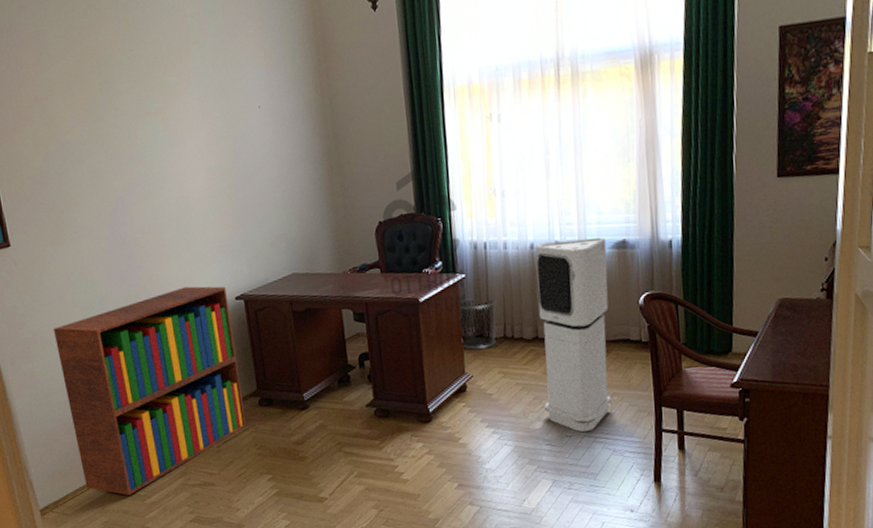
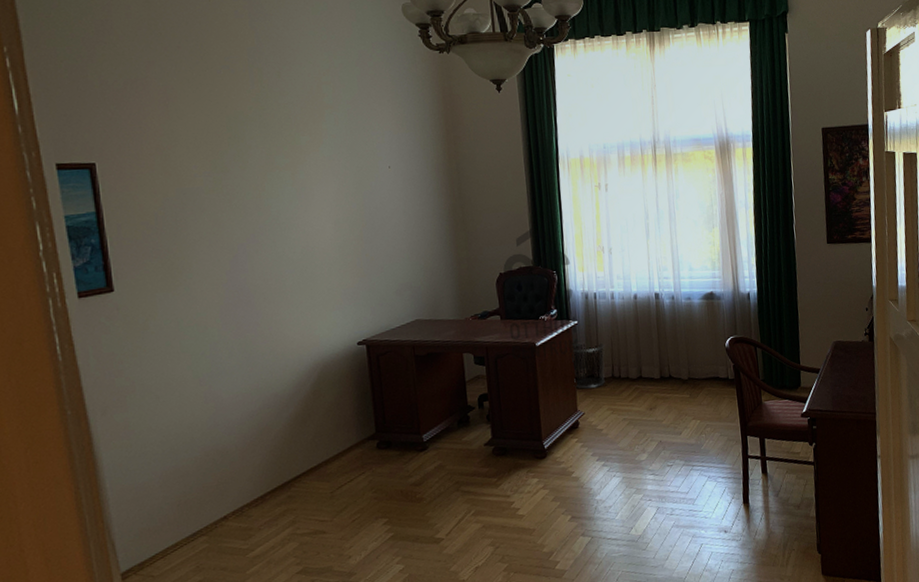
bookshelf: present [54,286,247,495] -> none [156,332,364,551]
air purifier: present [535,237,612,433] -> none [638,289,706,462]

